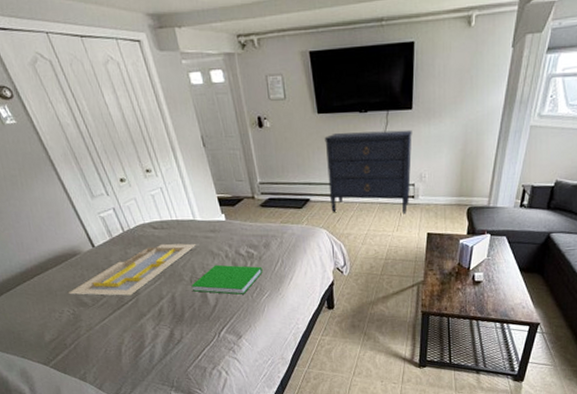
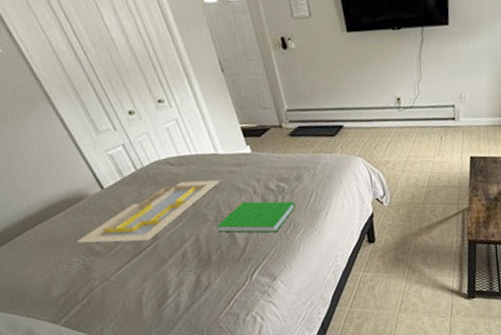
dresser: present [324,129,412,215] -> none [356,47,450,139]

